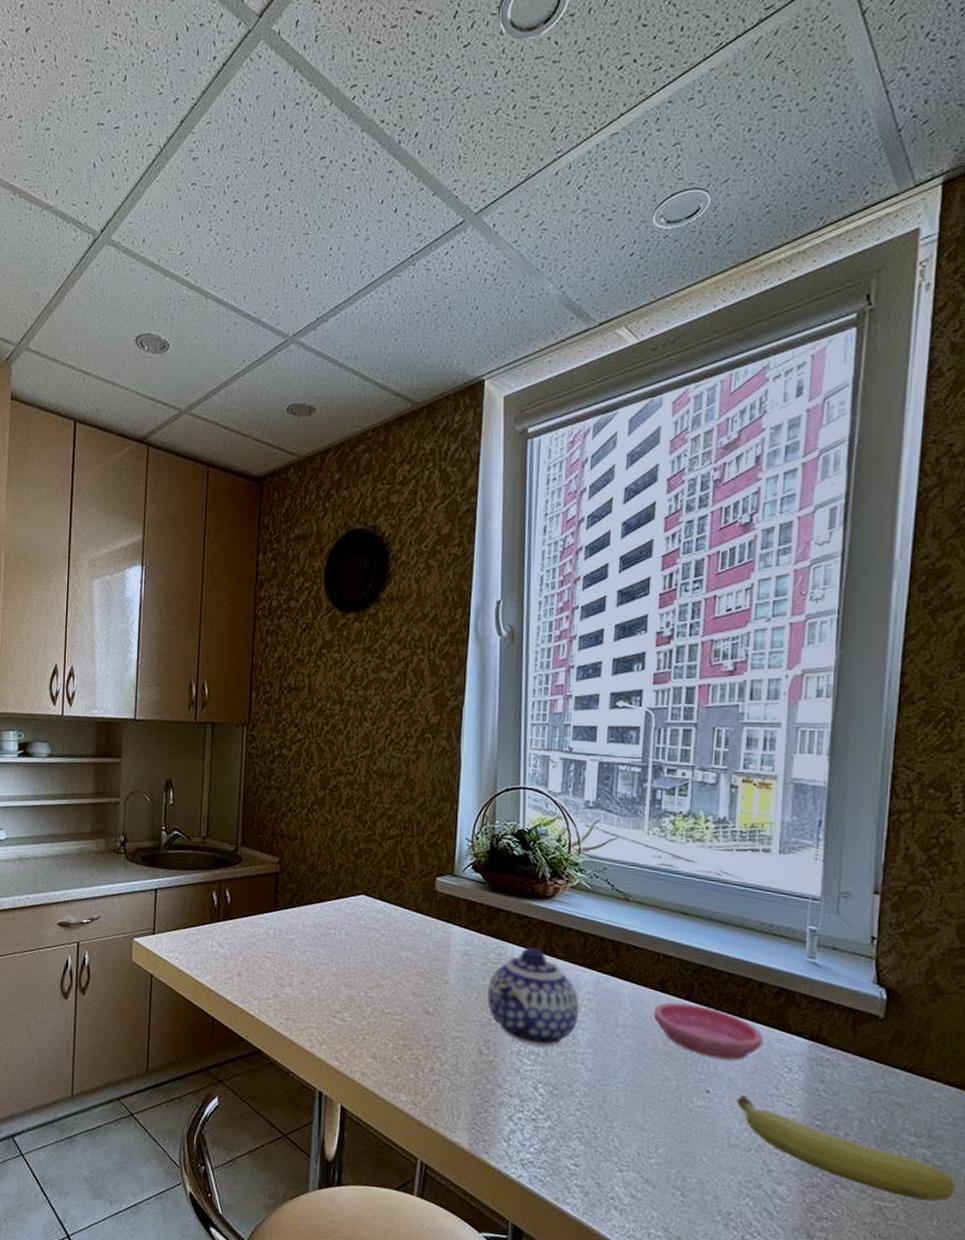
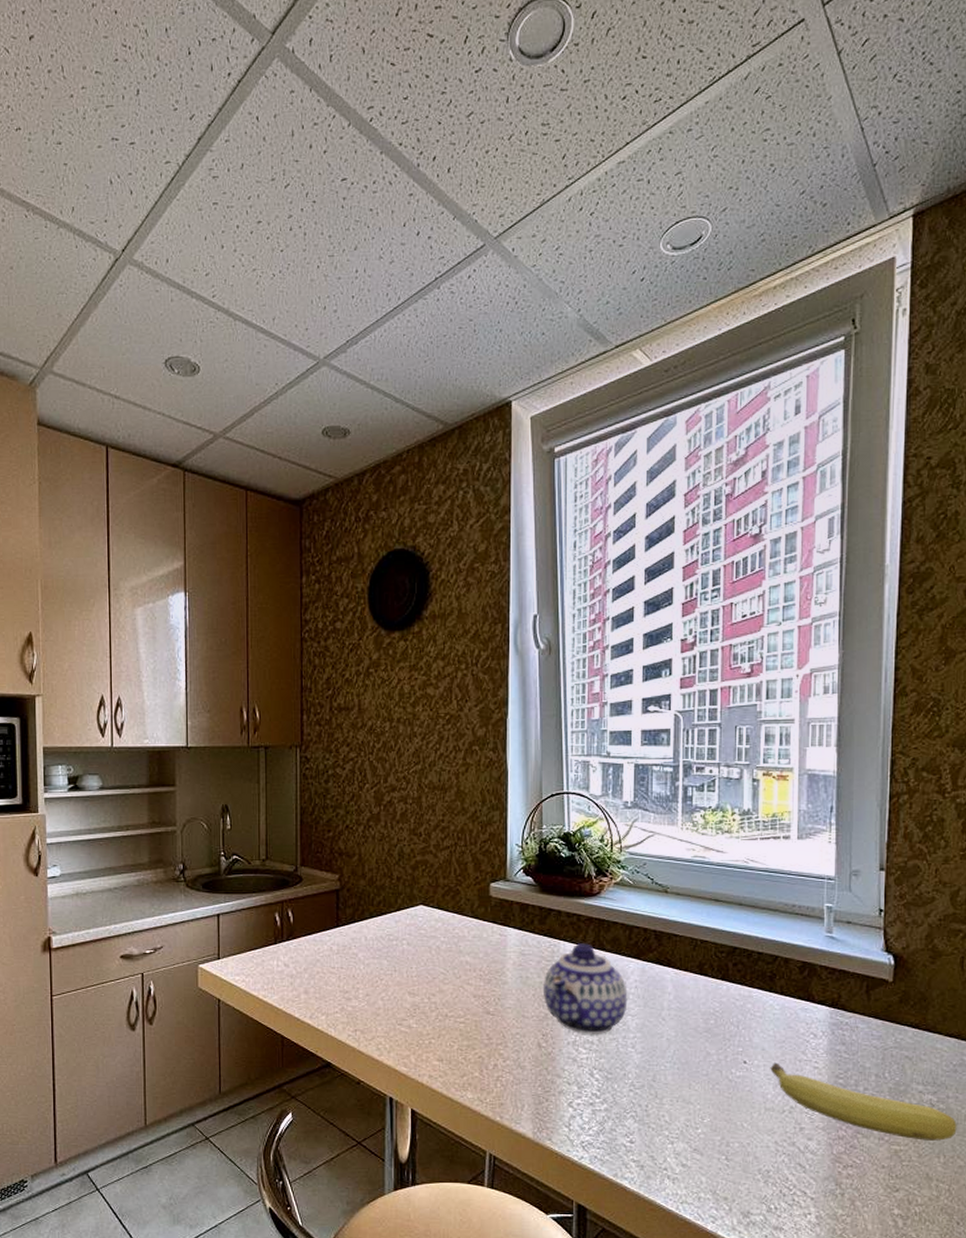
saucer: present [654,1002,763,1060] -> none [695,983,791,1031]

